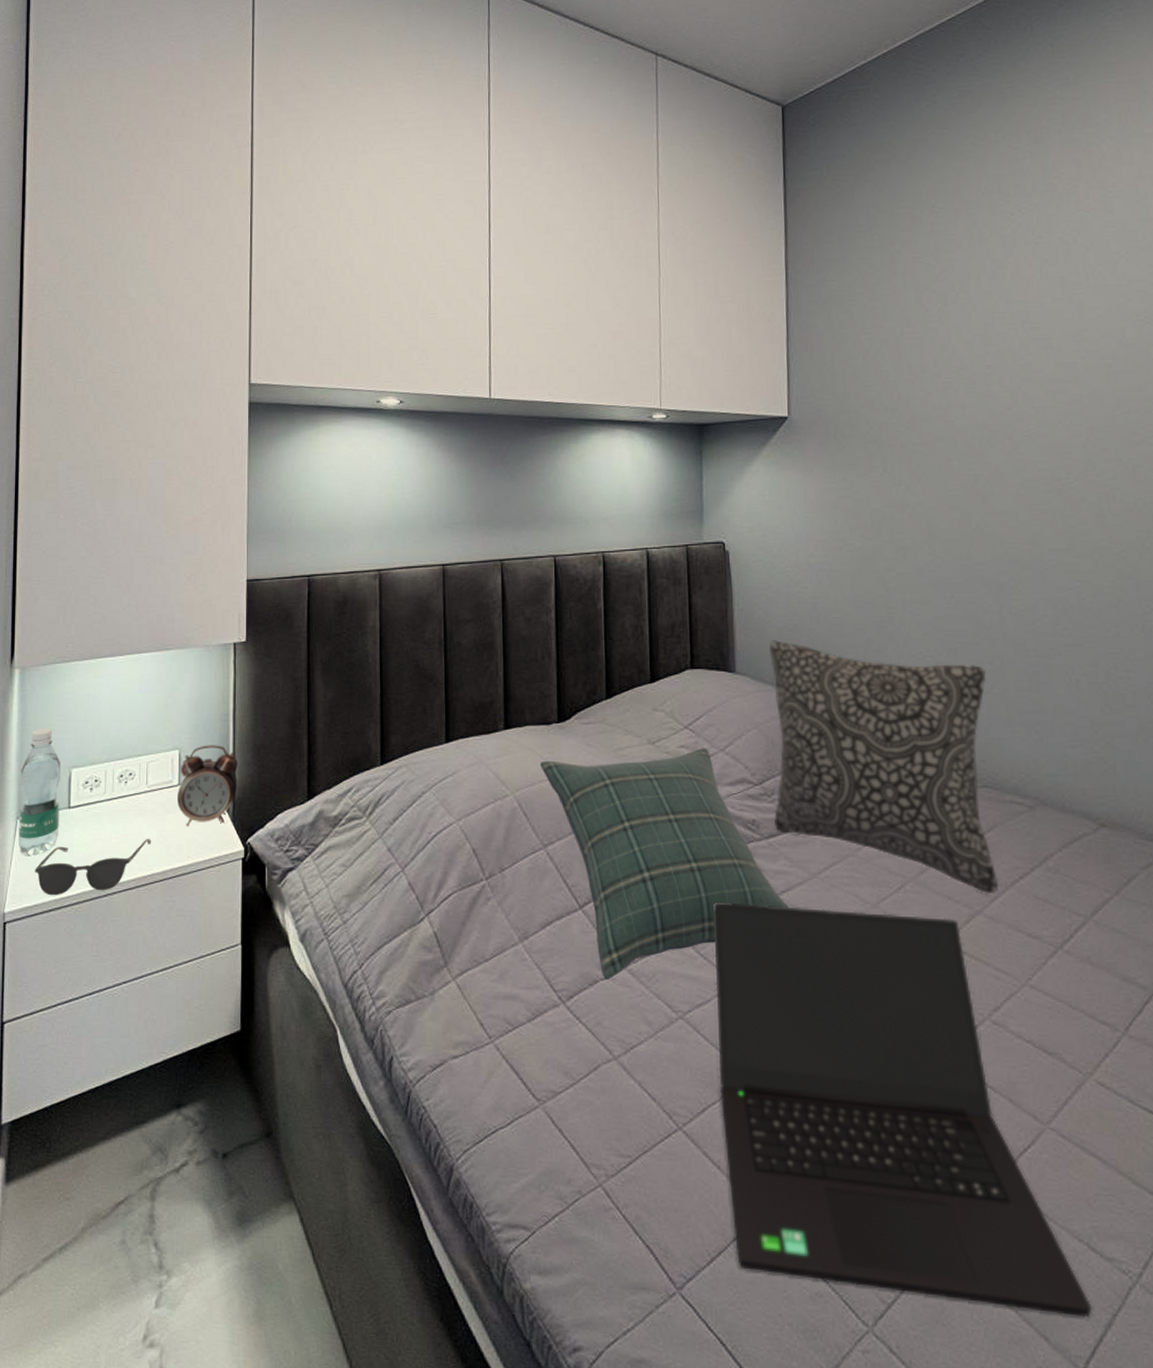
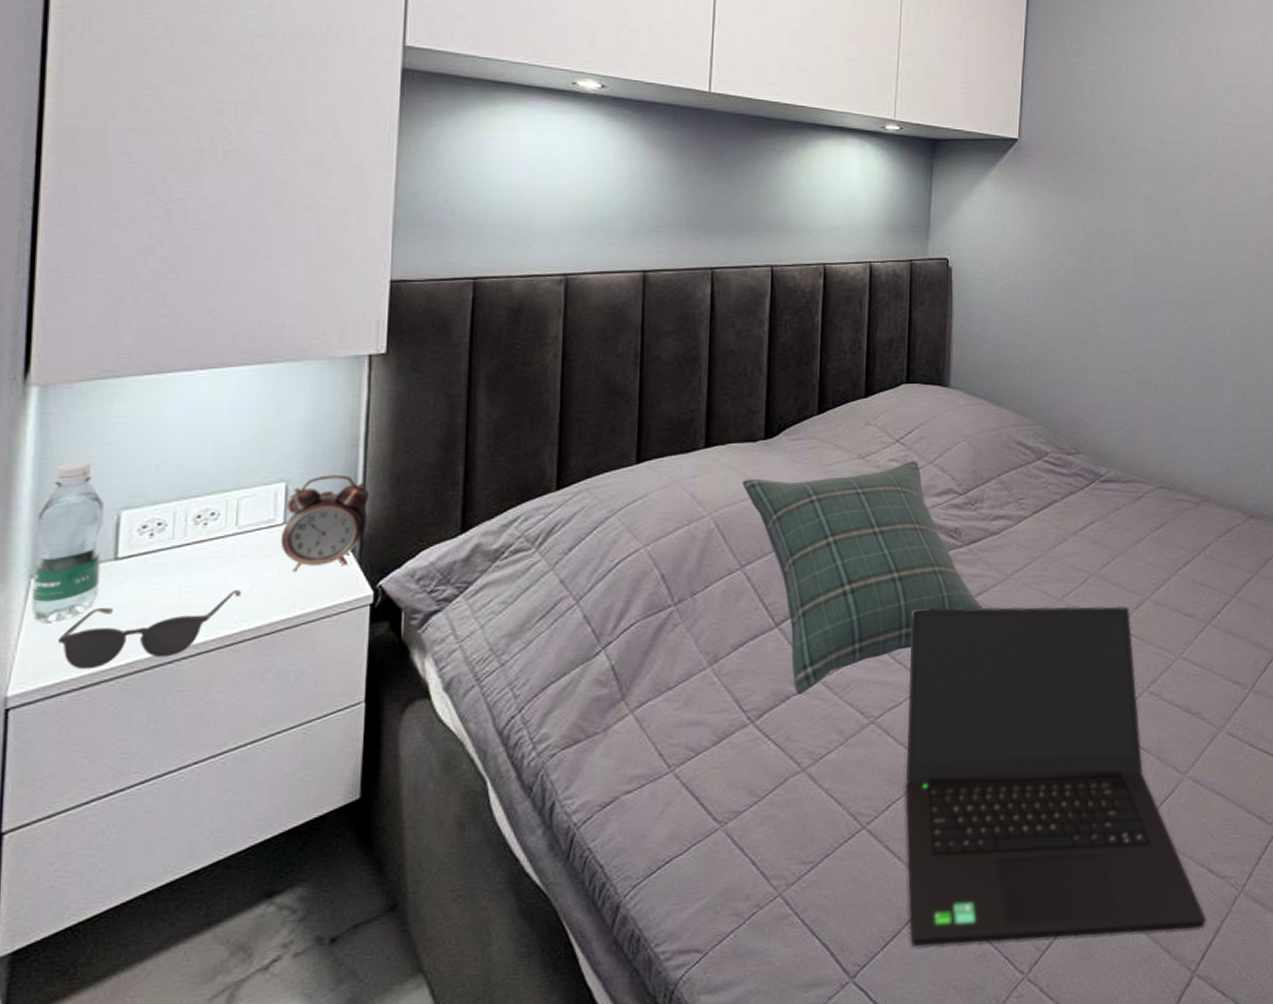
pillow: present [769,640,998,895] -> none [975,356,1172,582]

